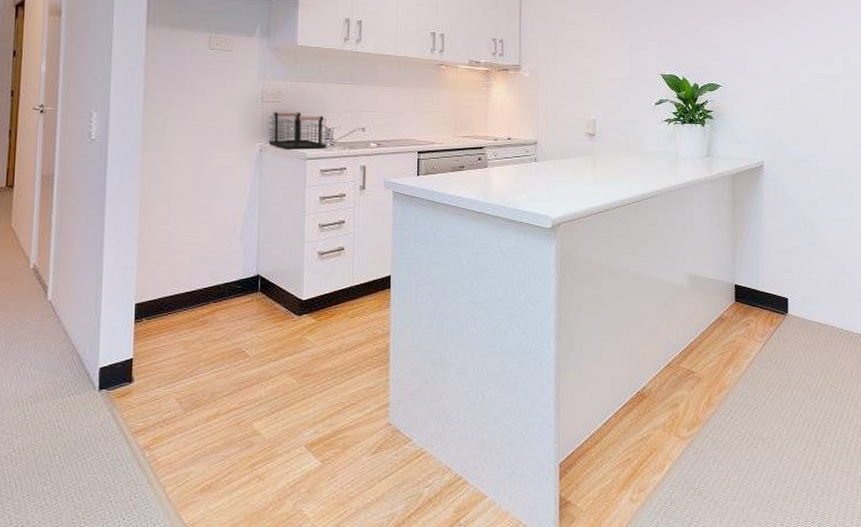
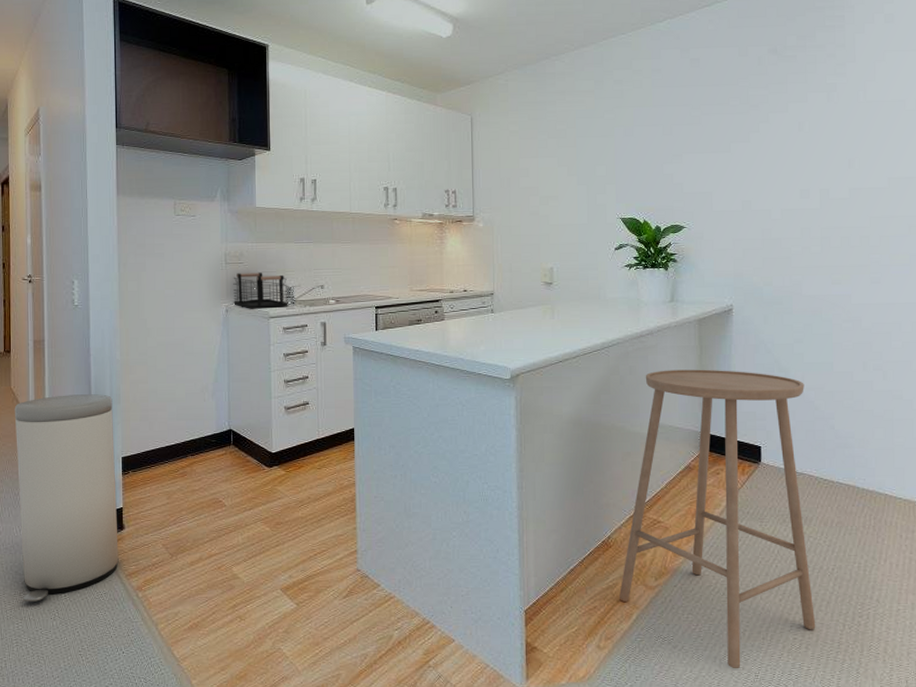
pedal bin: none [9,235,128,465] -> present [14,394,119,602]
stool: none [653,222,837,519] -> present [619,369,816,669]

